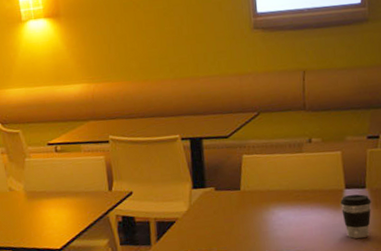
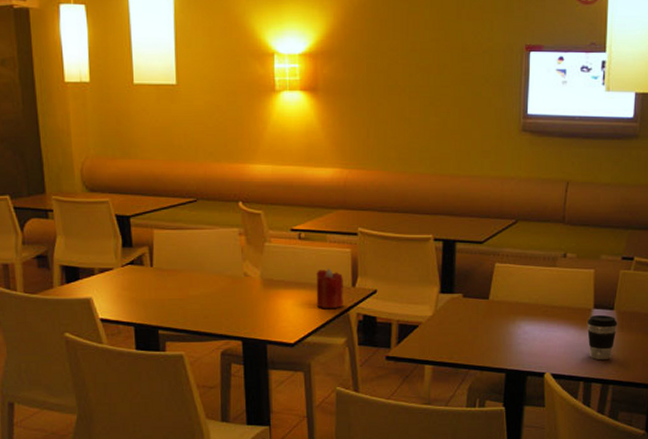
candle: none [74,176,102,214] -> present [316,268,343,309]

